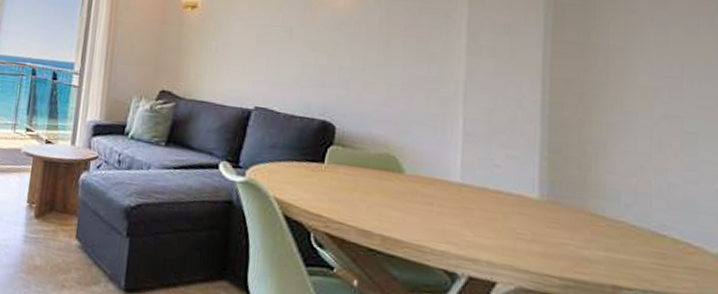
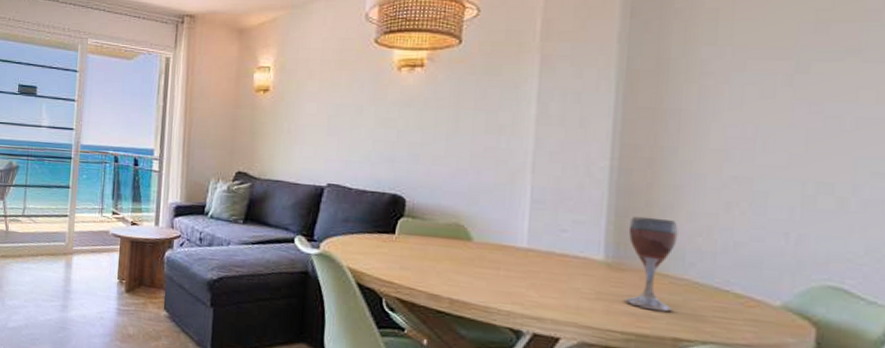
cup: none [562,152,612,257] -> present [625,216,678,312]

